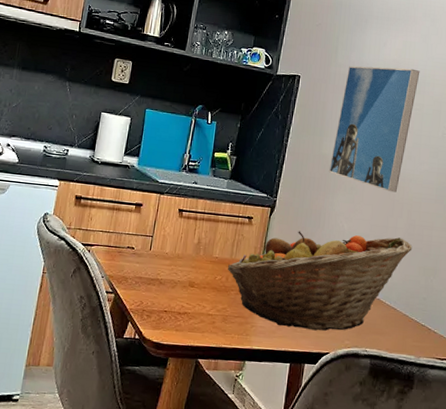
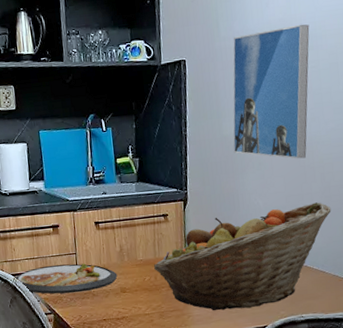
dish: none [82,242,189,278] -> present [13,263,118,294]

